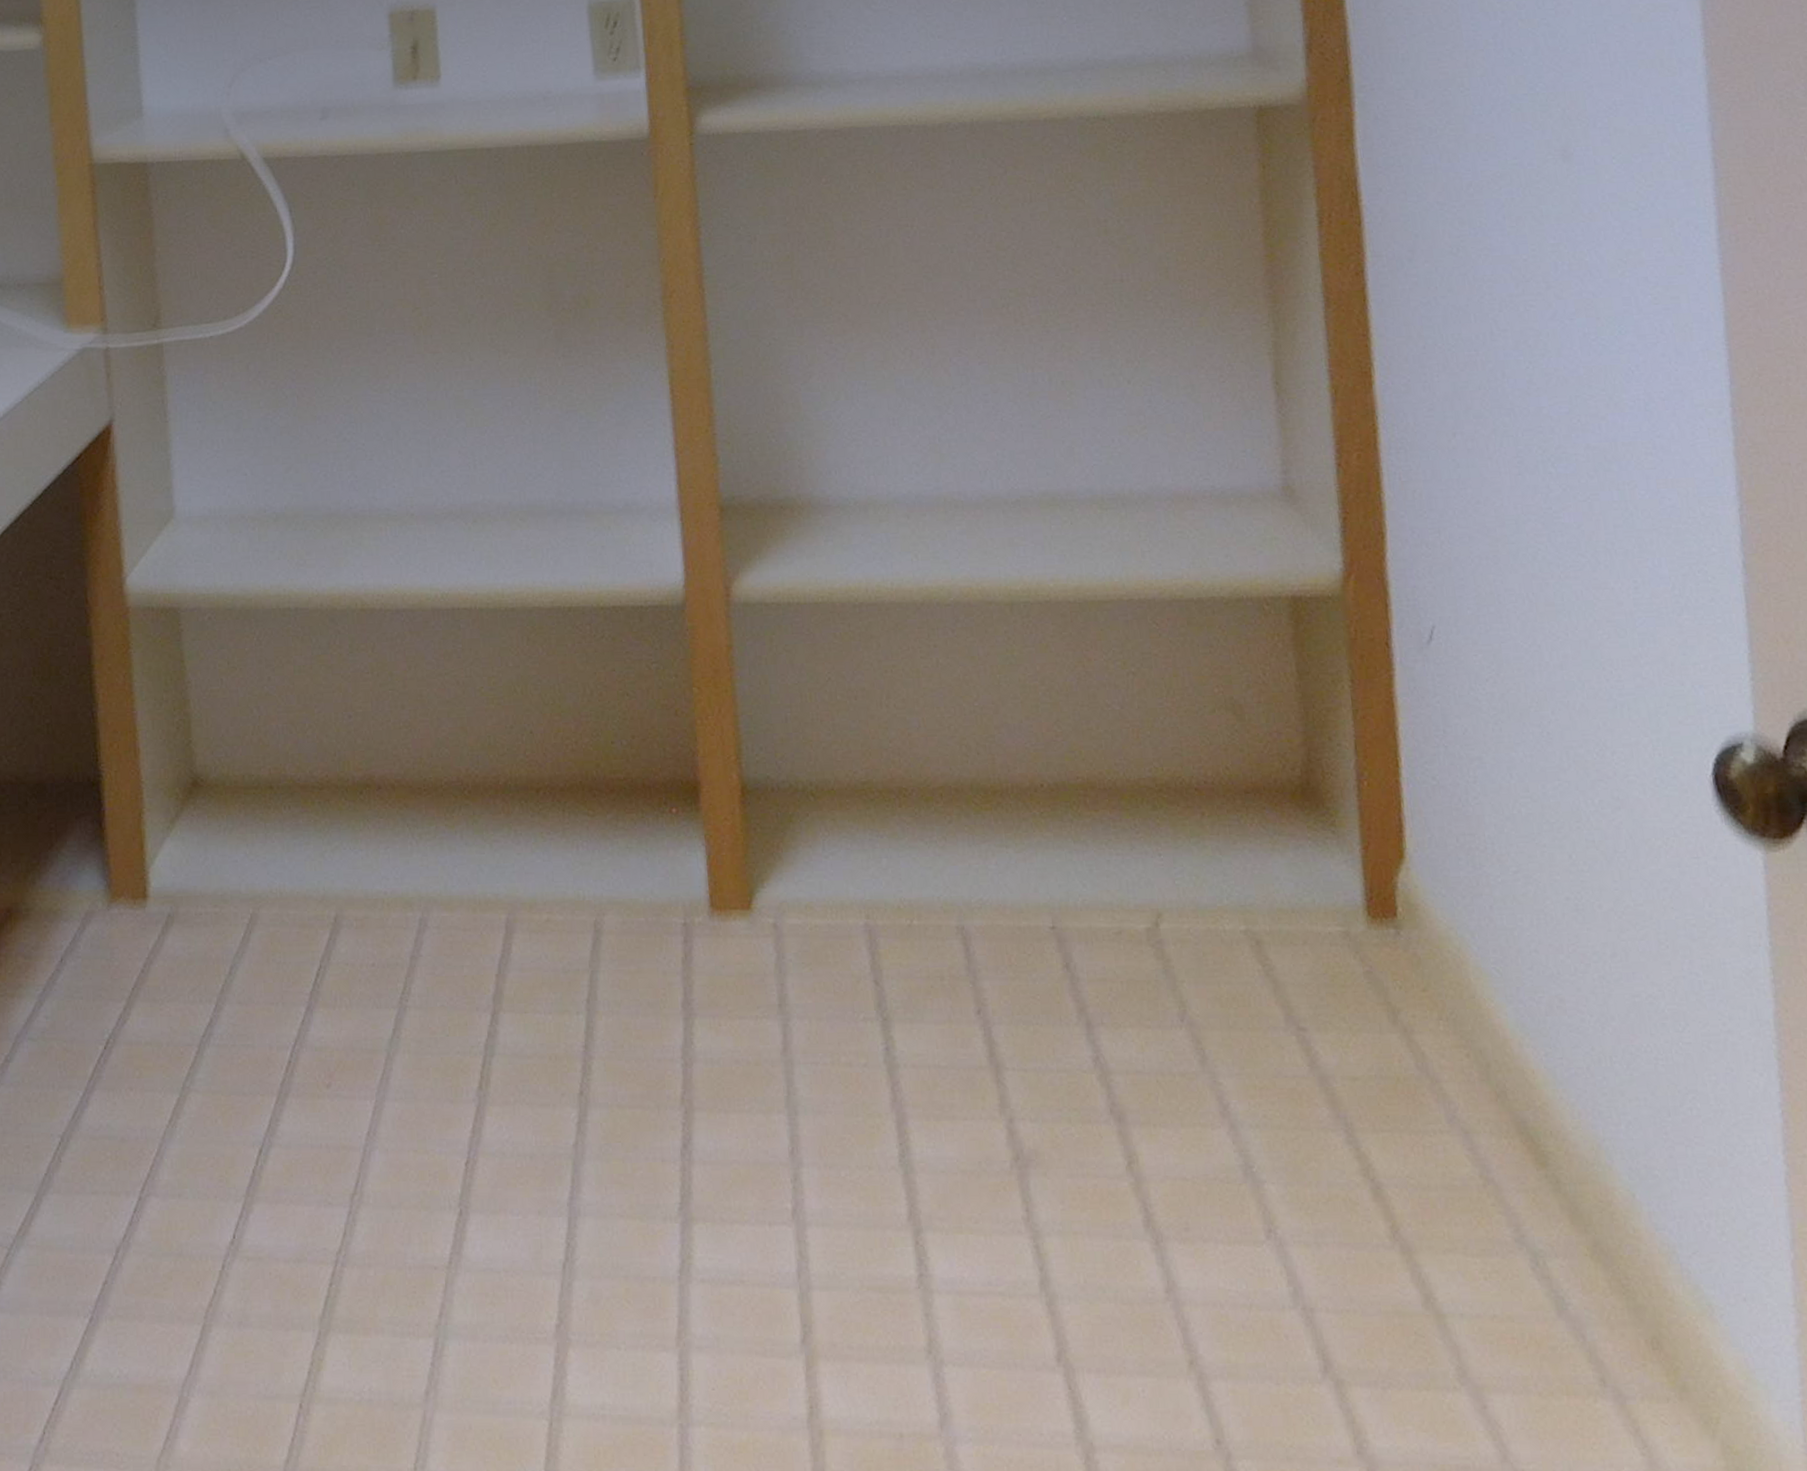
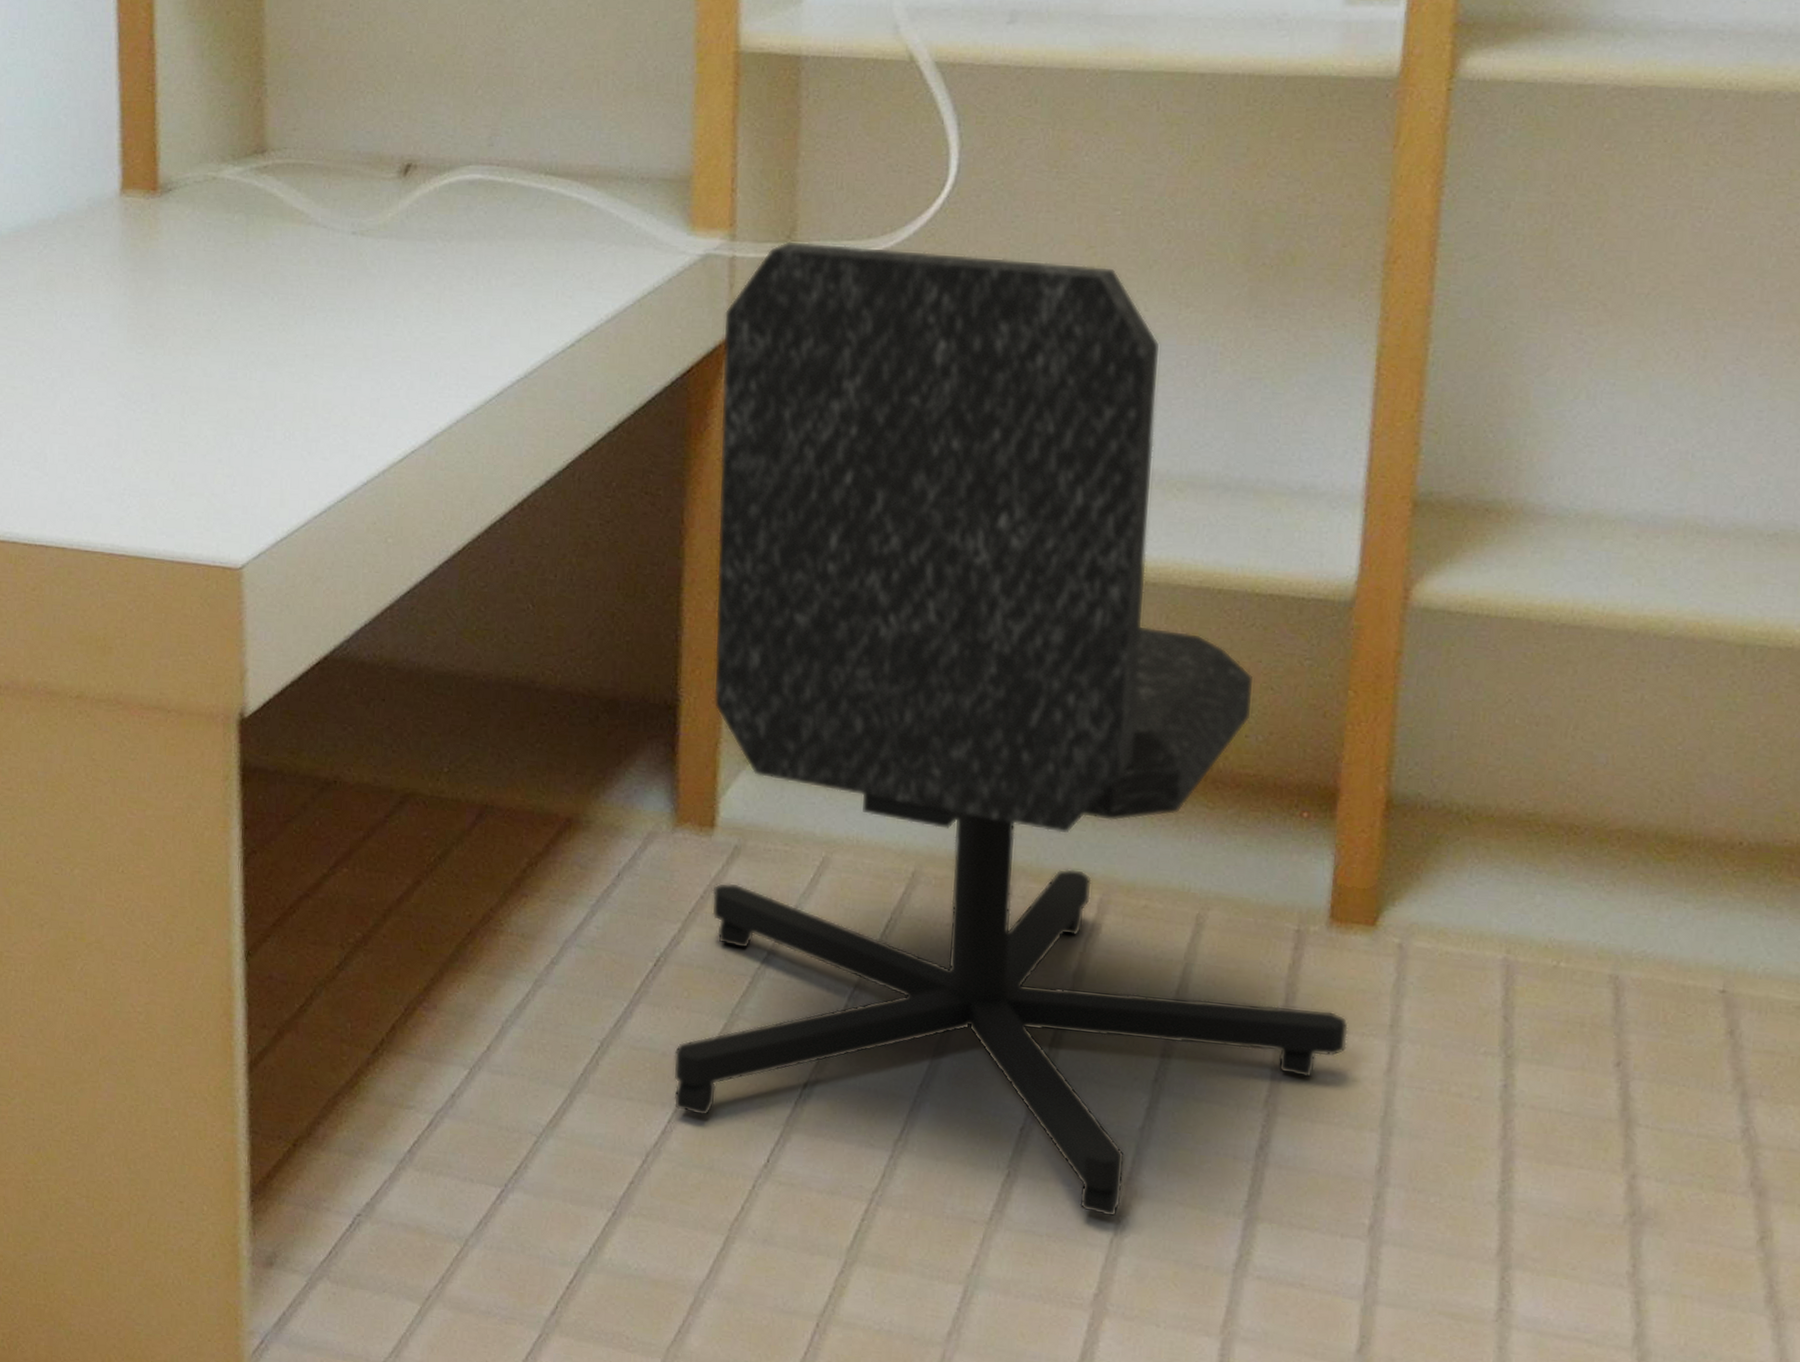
chair: none [104,324,744,1242] -> present [673,240,1349,1218]

